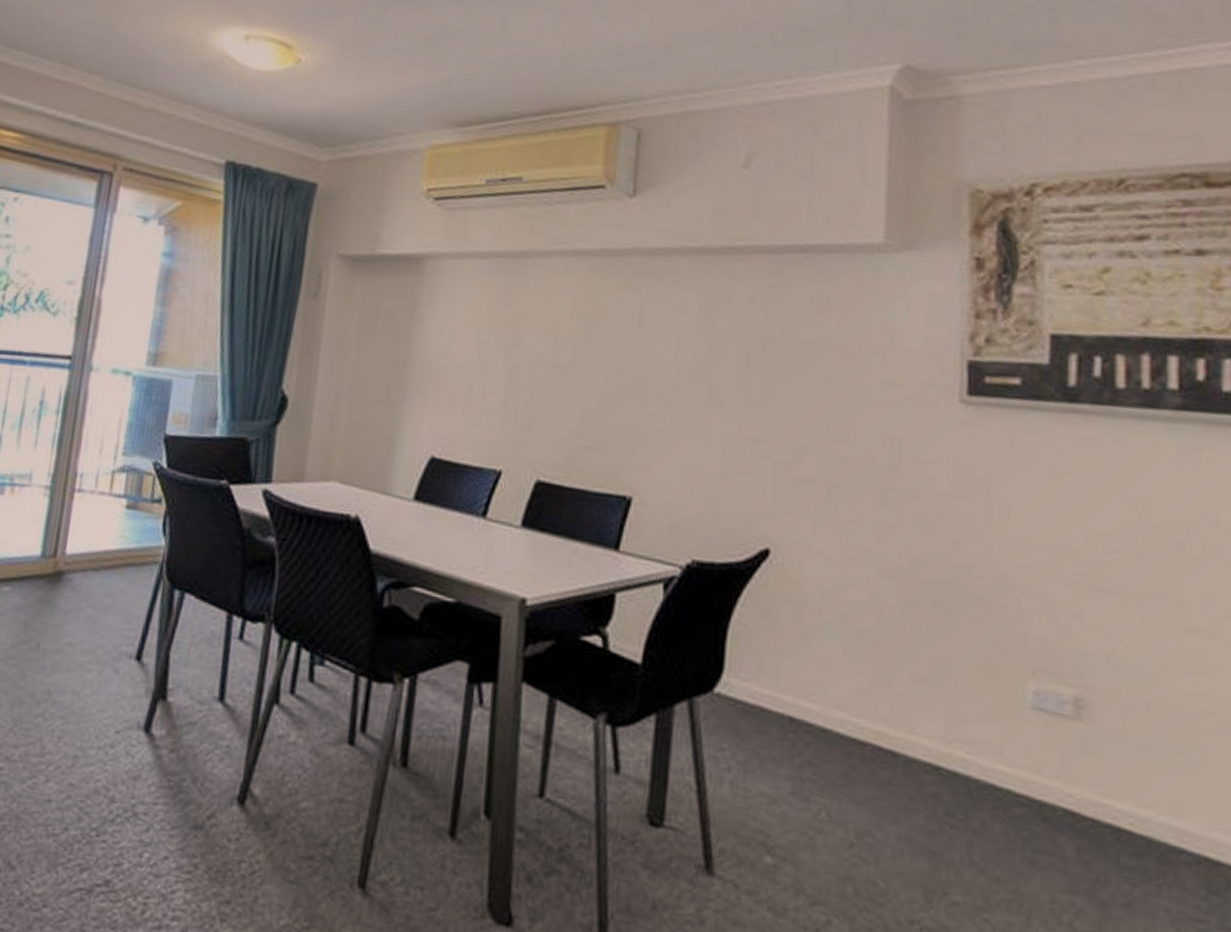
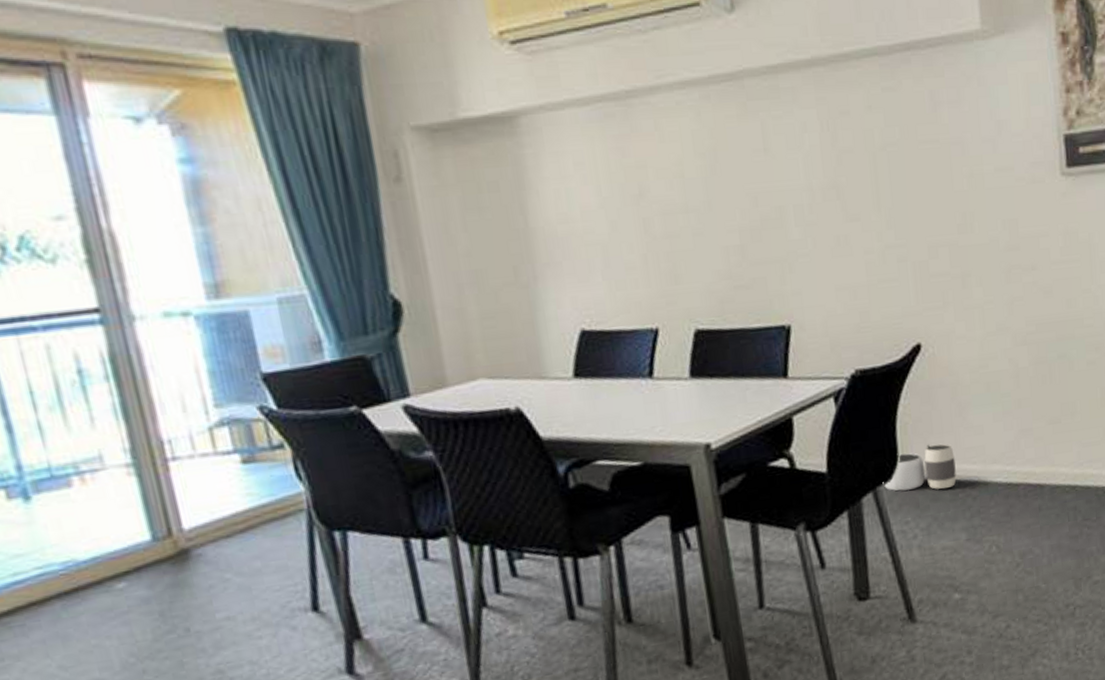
waste basket: none [701,664,790,723] -> present [882,444,956,491]

